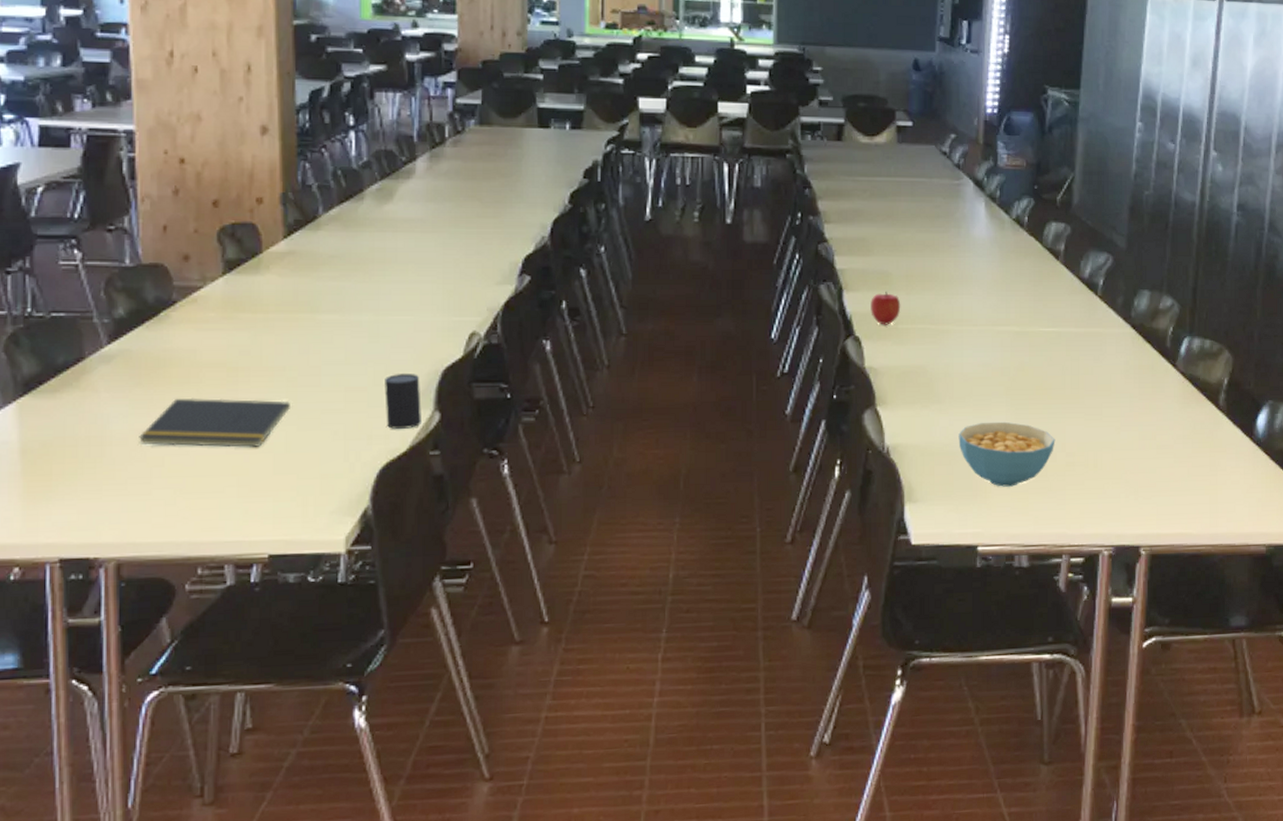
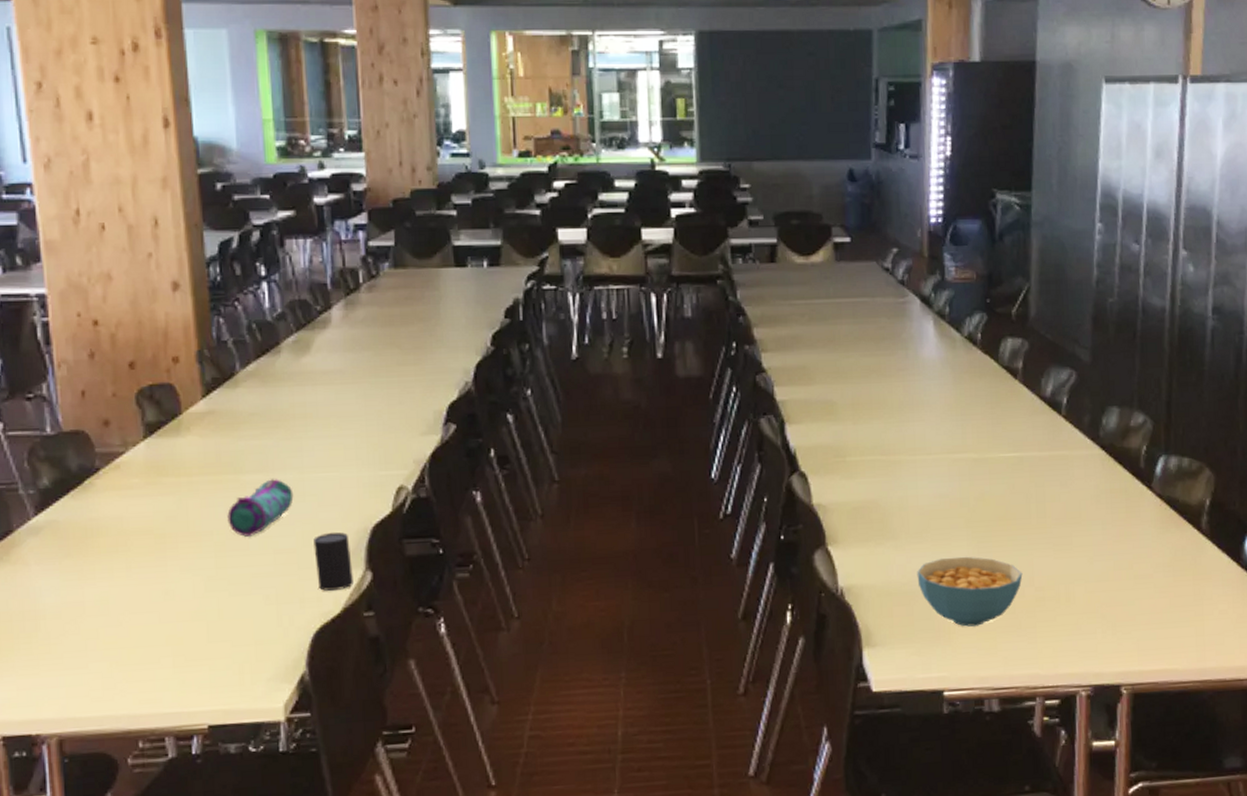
notepad: present [139,397,290,447] -> none [72,566,220,618]
pencil case: none [301,318,368,374] -> present [227,478,294,537]
fruit: present [871,291,901,325] -> none [815,421,848,459]

